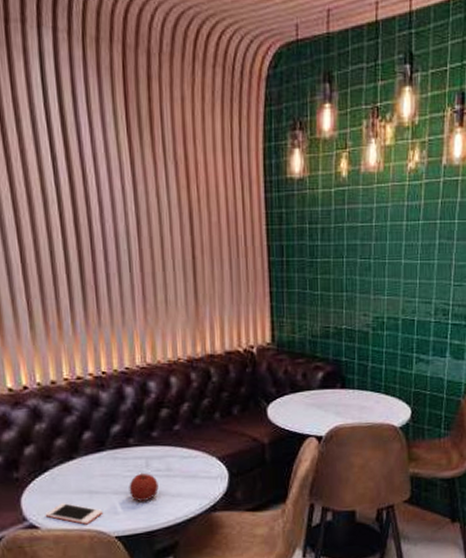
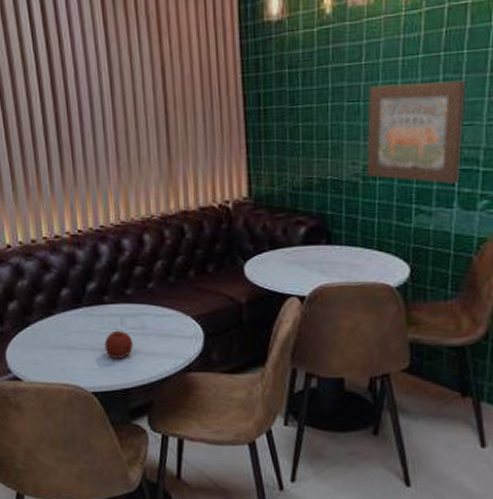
cell phone: present [45,503,104,525] -> none [27,357,81,379]
wall art: none [376,245,457,336] -> present [367,80,466,184]

